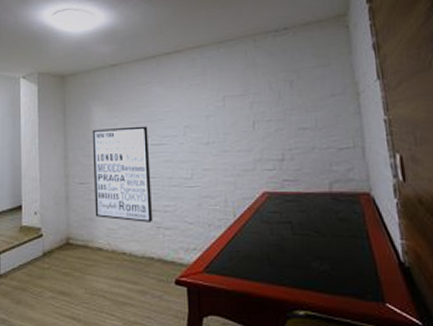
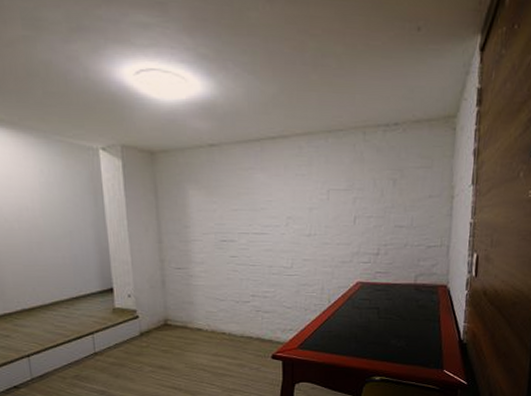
wall art: present [92,126,153,222] -> none [189,214,253,306]

